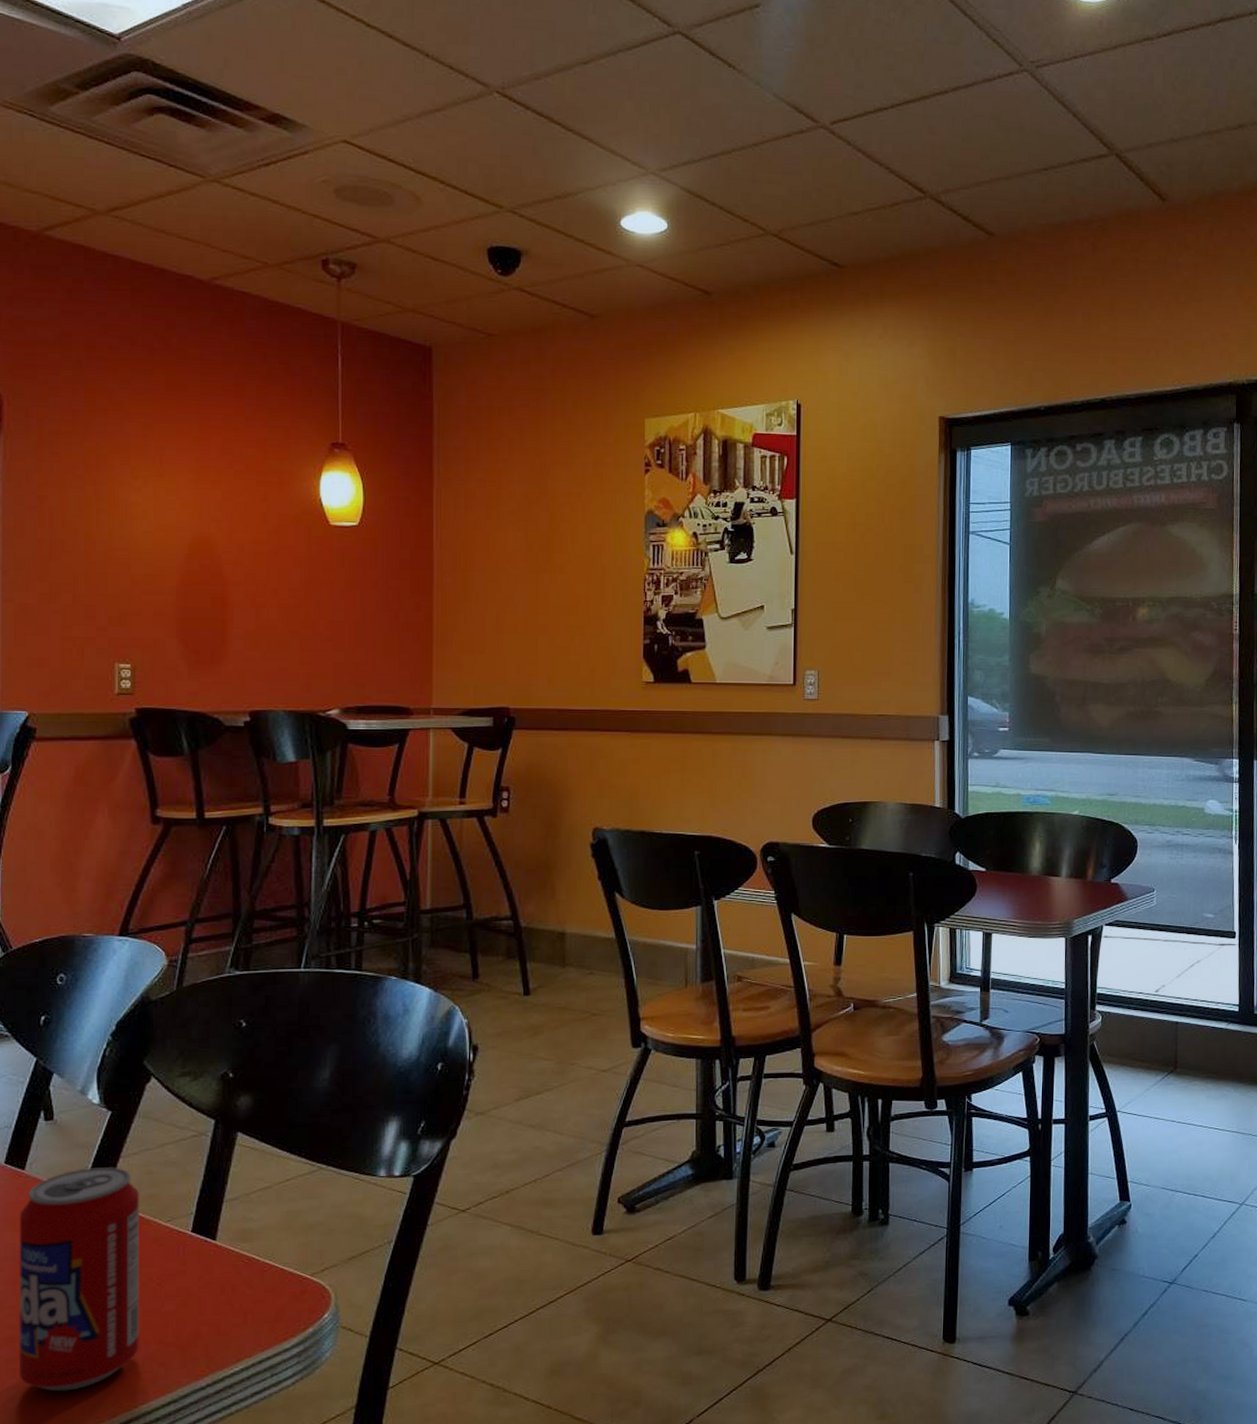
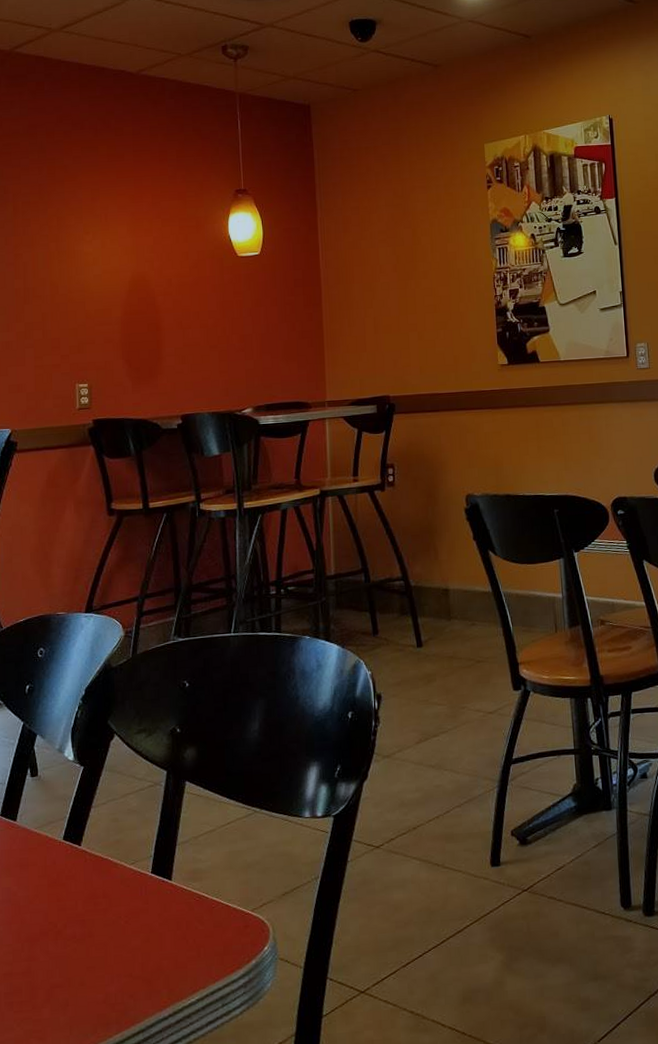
beverage can: present [18,1167,140,1392] -> none [12,816,112,1023]

